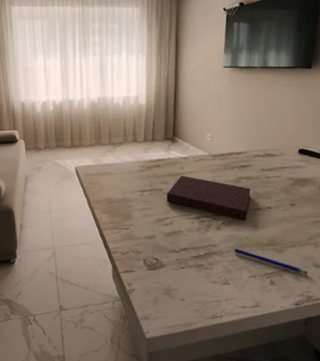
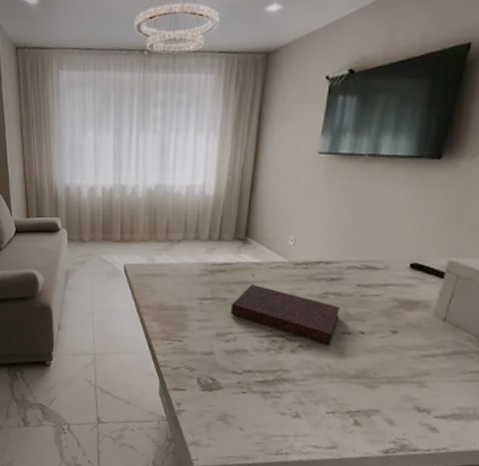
pen: present [234,247,307,275] -> none [310,376,405,419]

